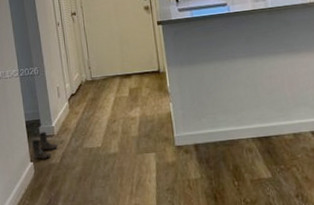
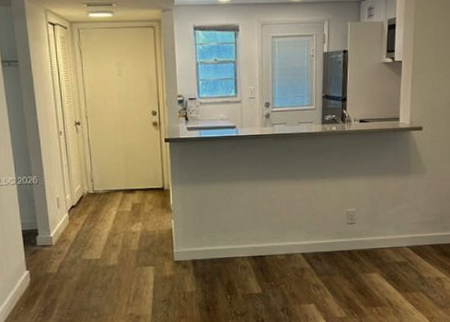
boots: present [31,132,58,159] -> none [28,241,55,268]

